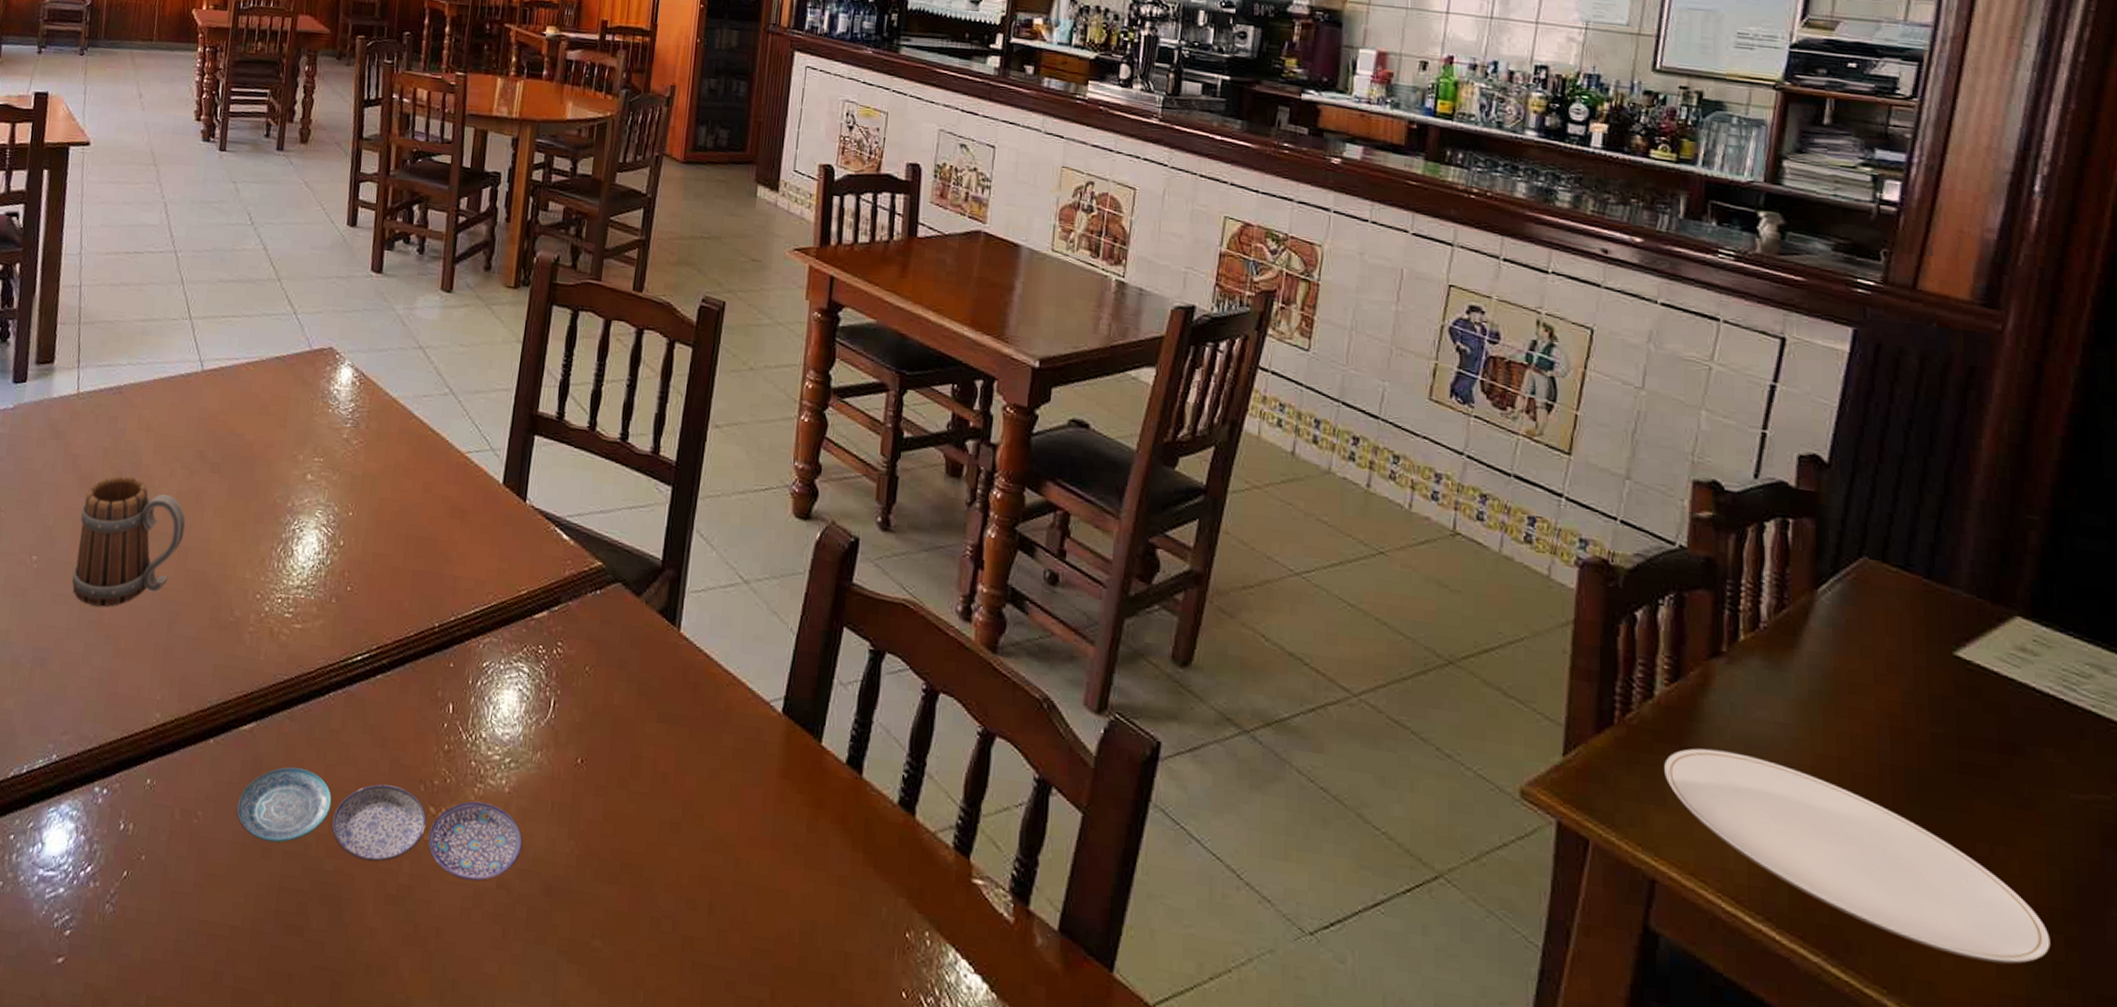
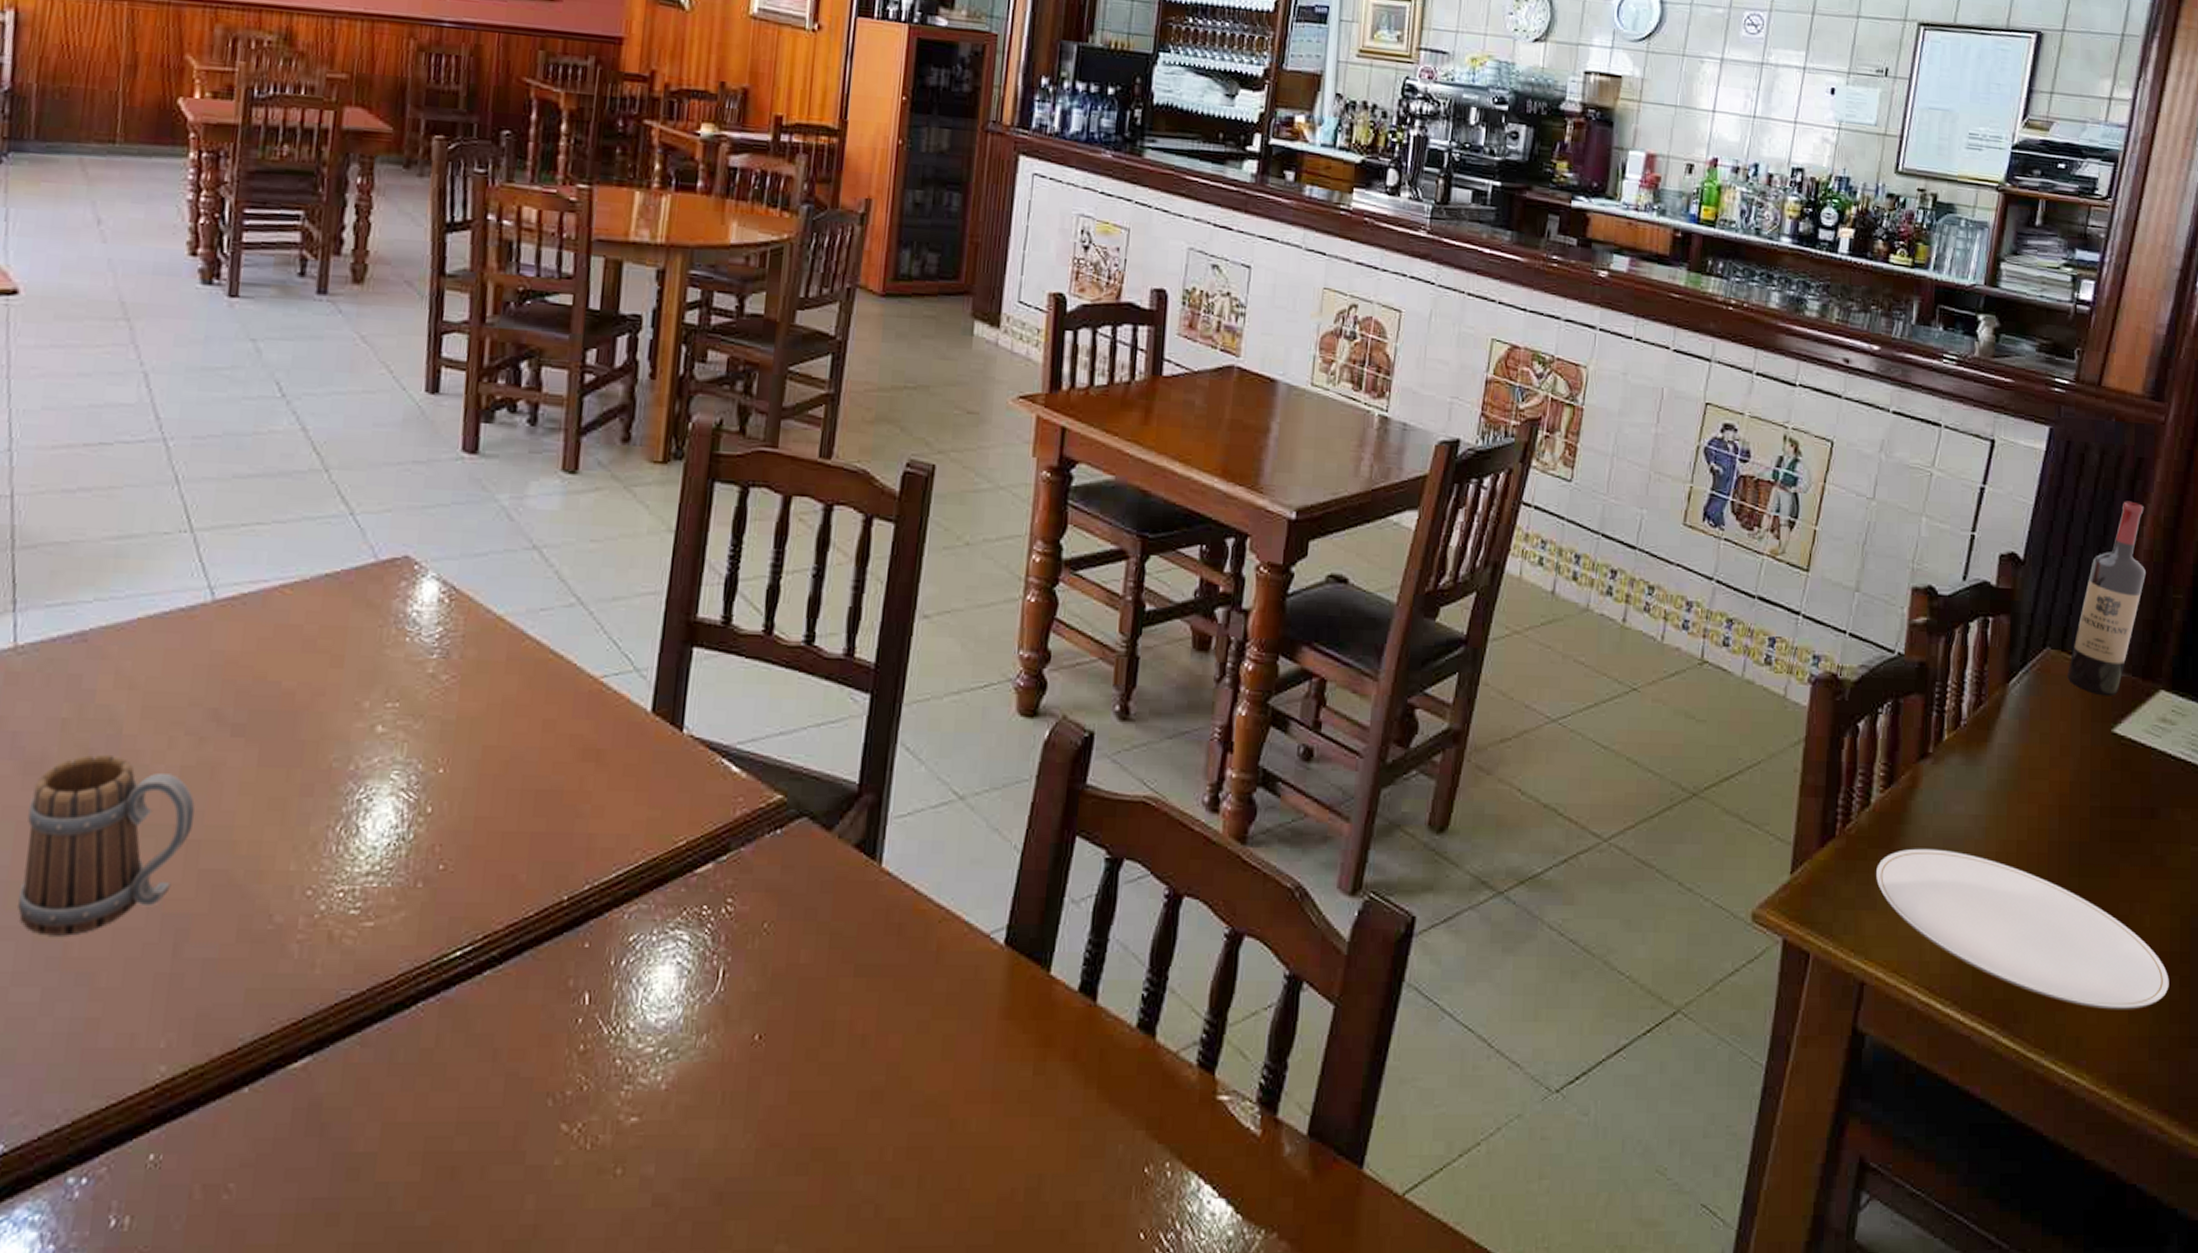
plate: present [236,767,523,881] -> none [286,1105,685,1205]
wine bottle: none [1891,410,1988,617] -> present [2067,501,2146,697]

